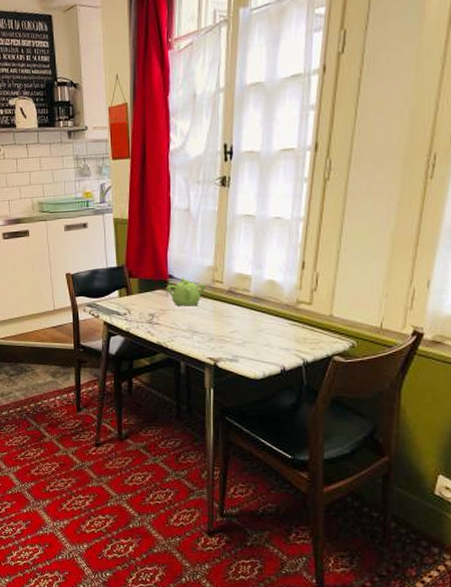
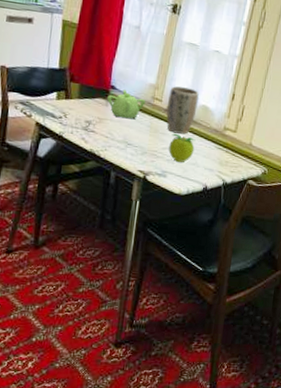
plant pot: none [229,264,263,315] -> present [166,86,199,134]
fruit: none [237,314,266,344] -> present [168,133,196,162]

